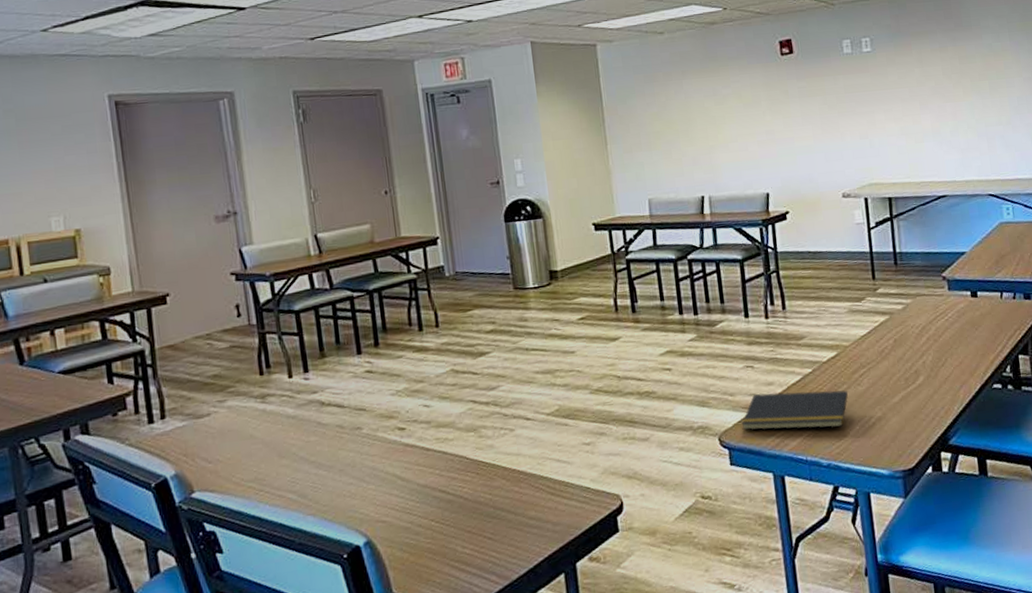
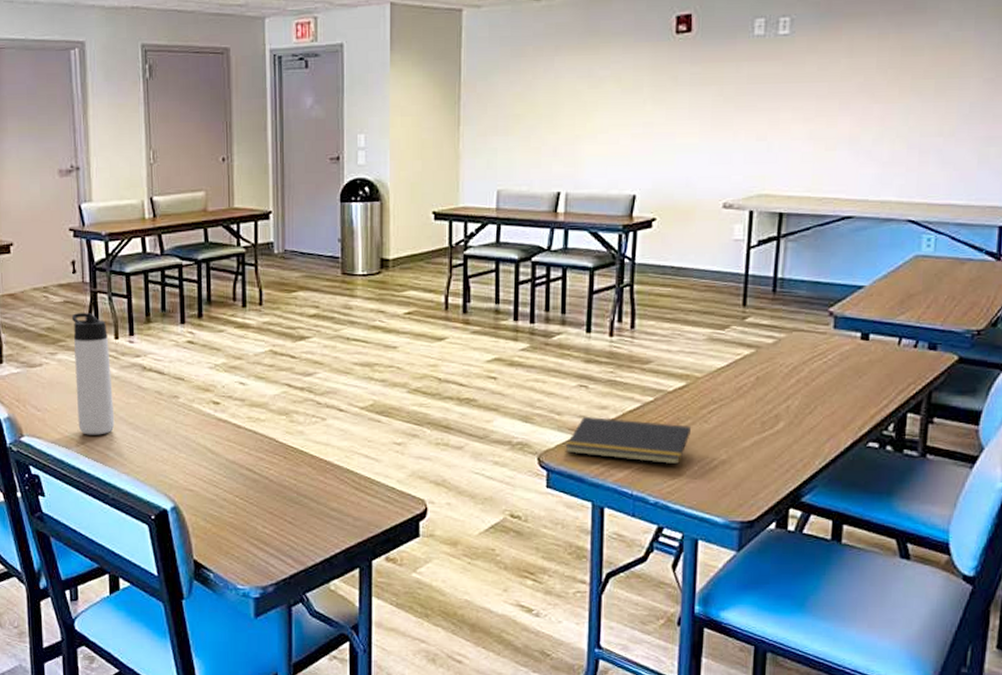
thermos bottle: none [240,355,296,481] -> present [72,313,115,435]

